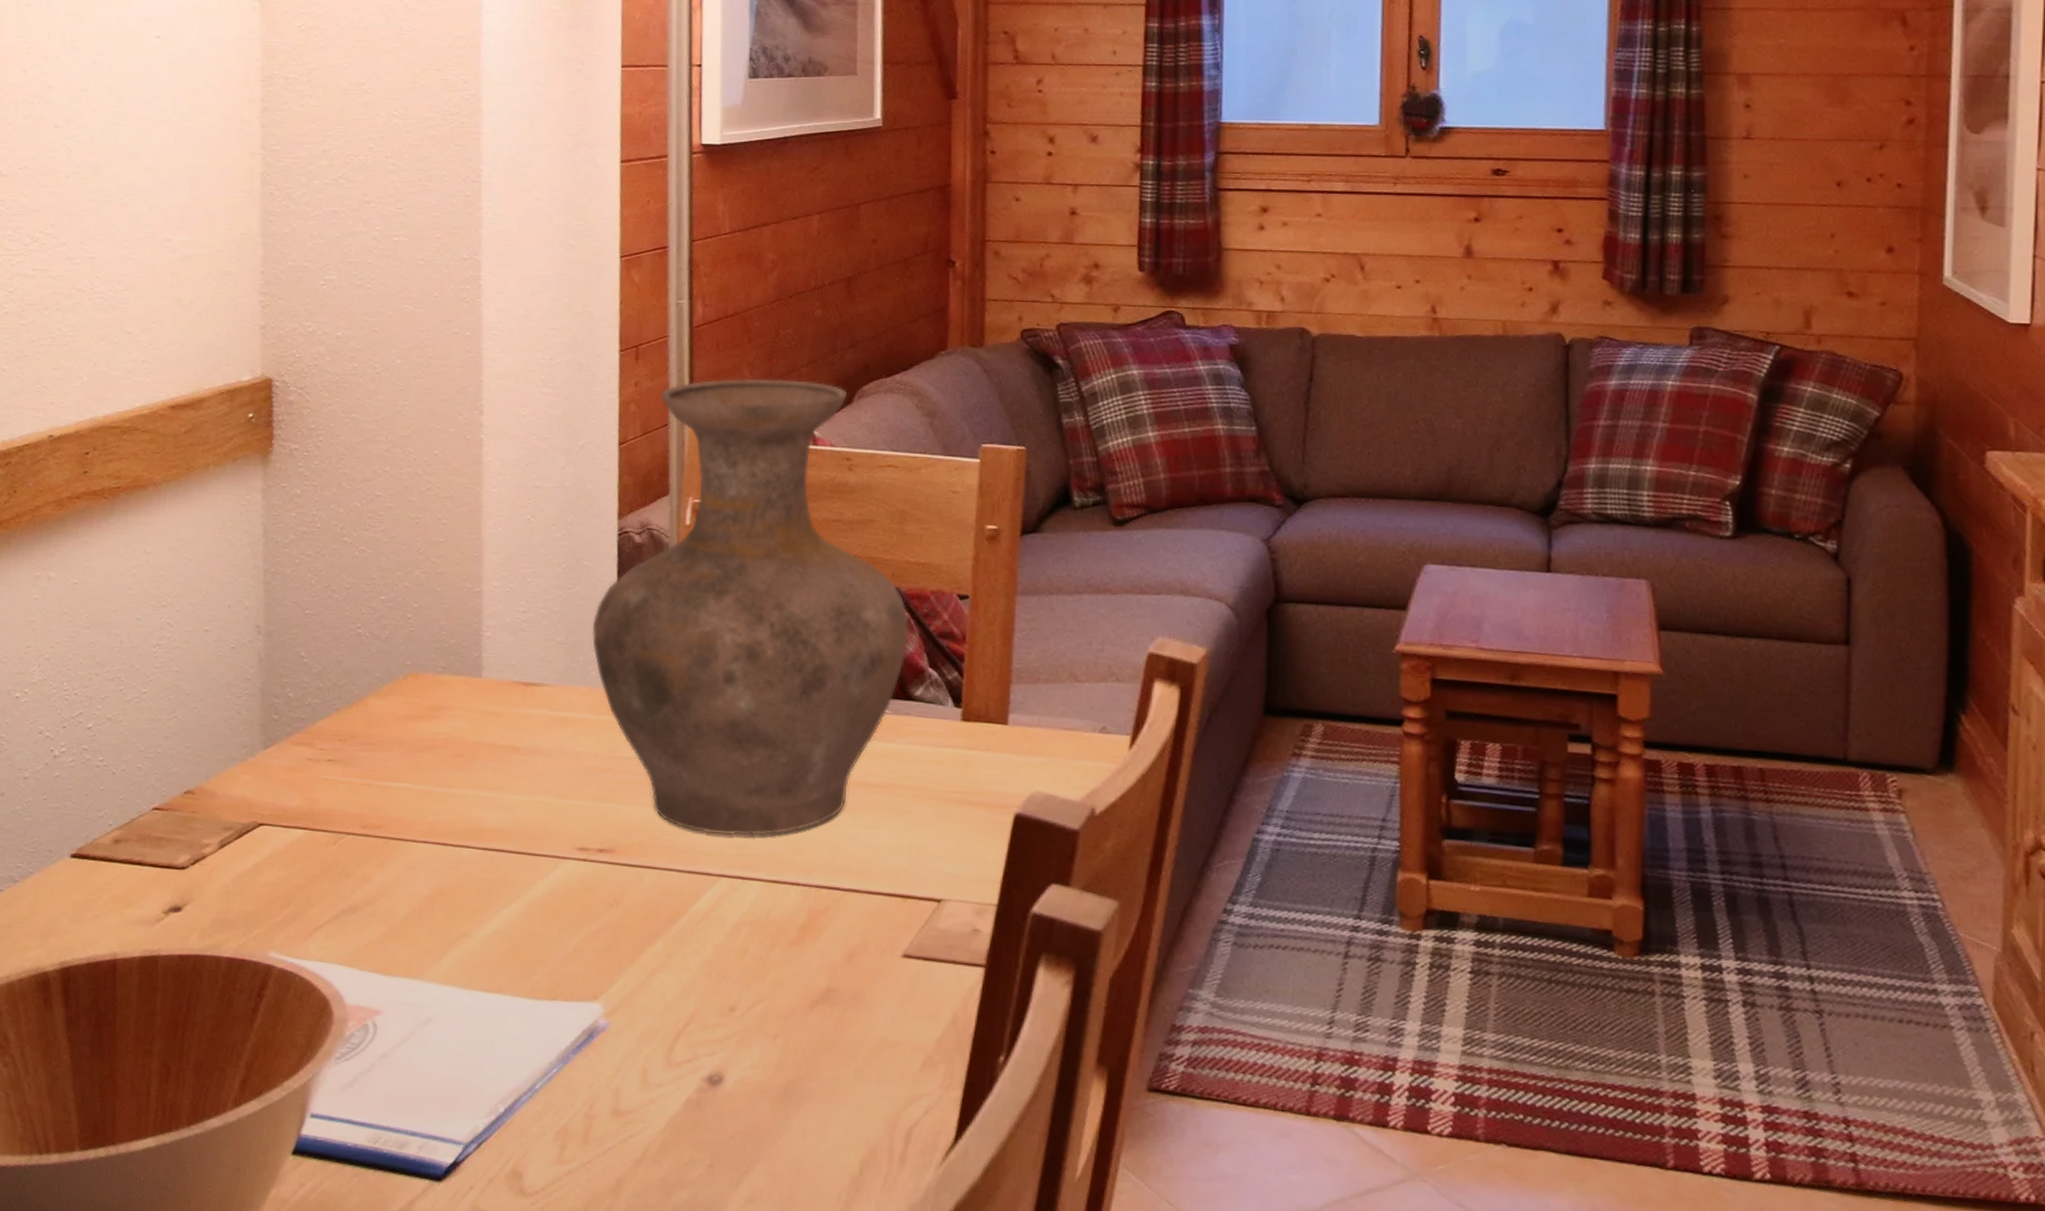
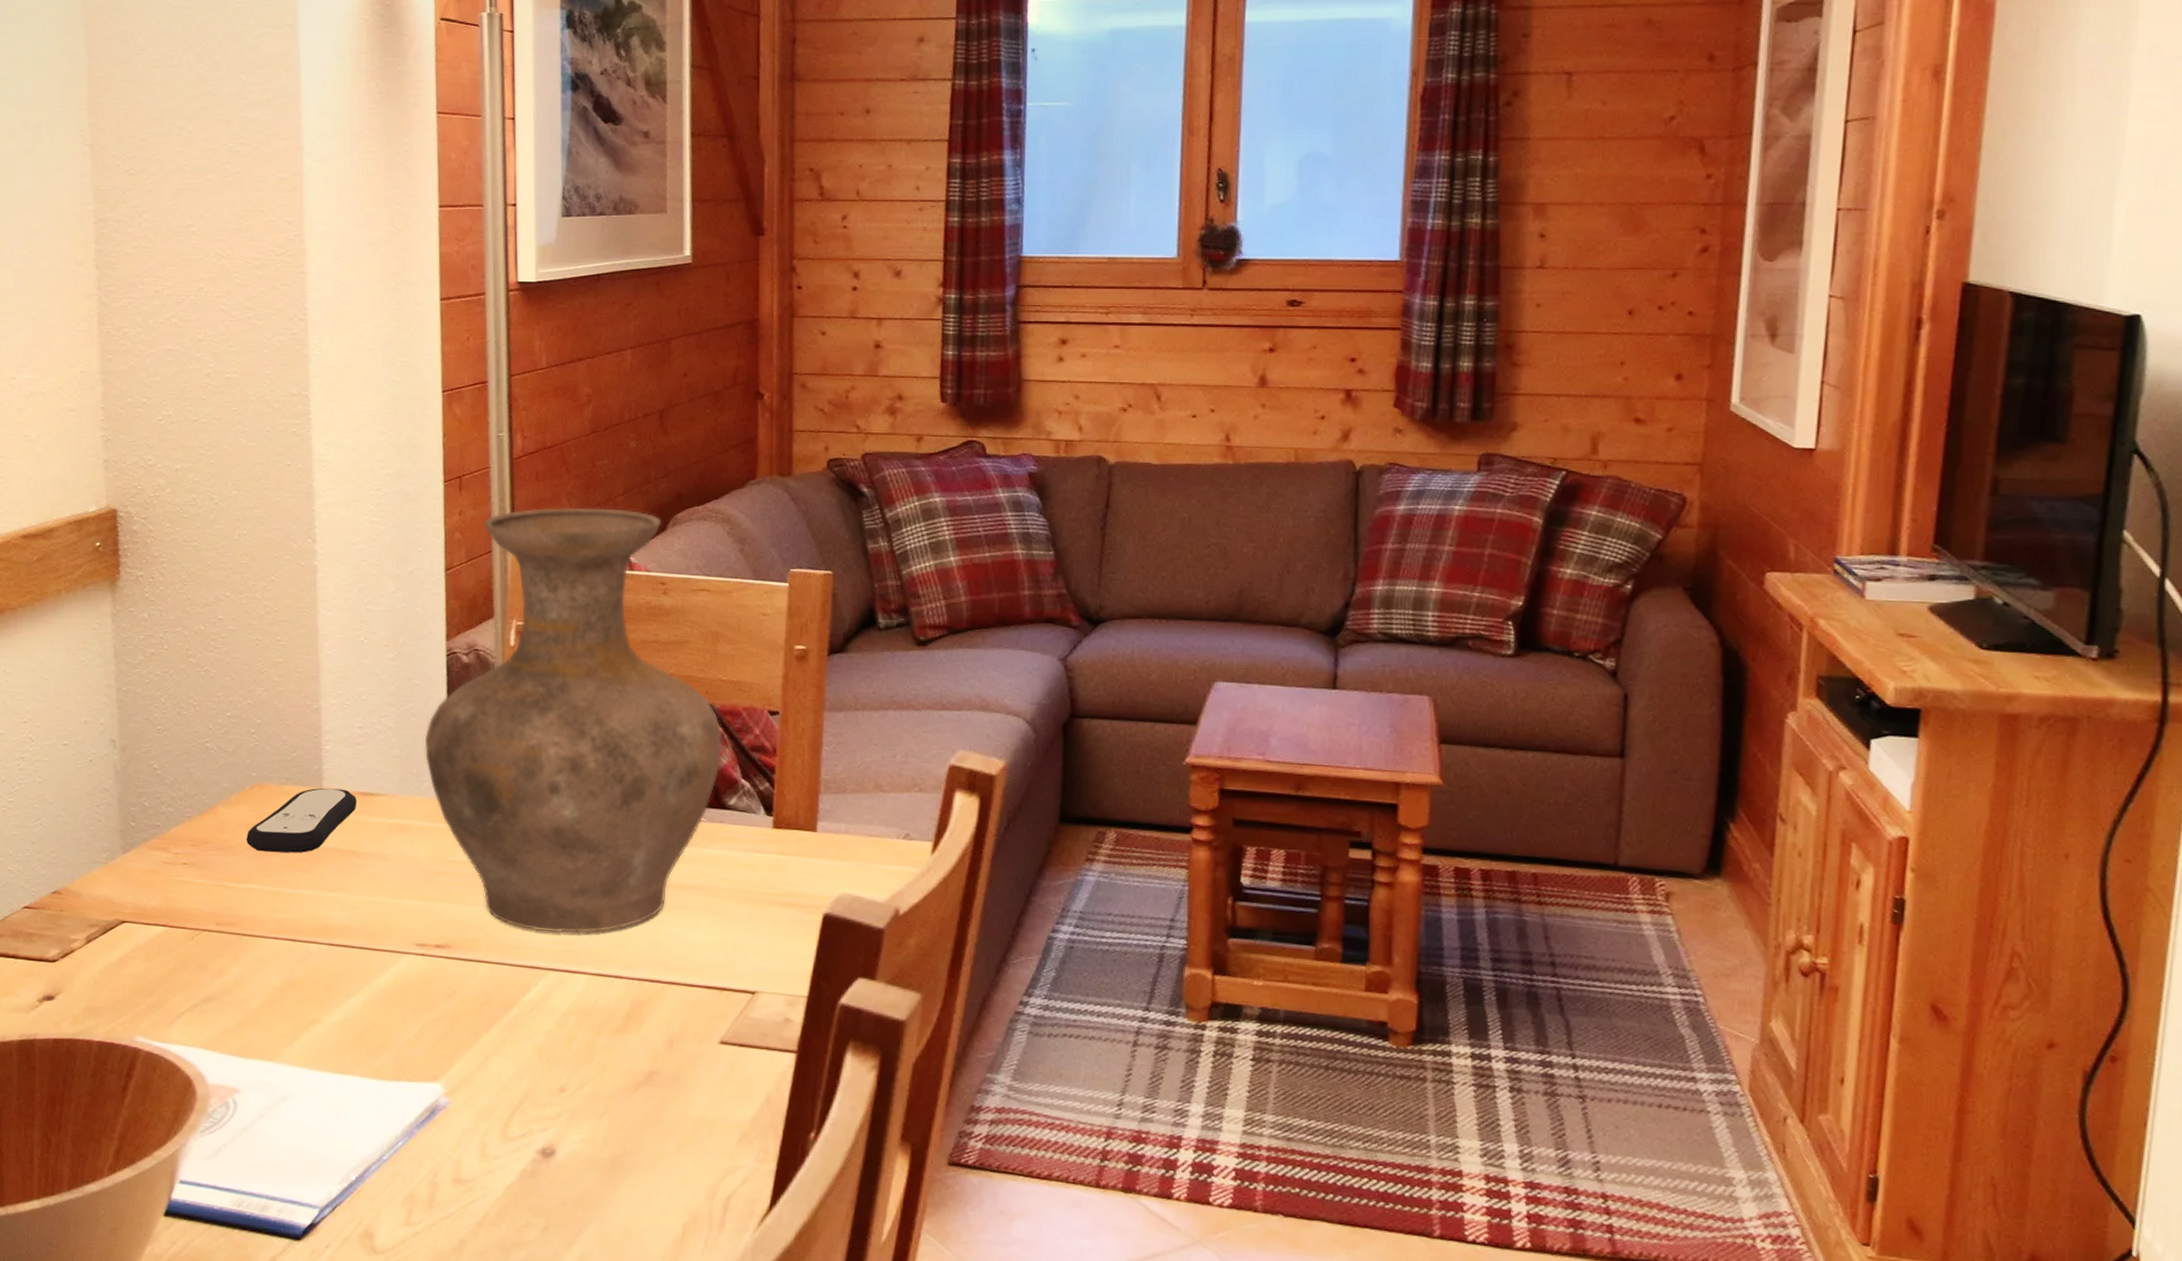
remote control: none [398,677,519,749] -> present [247,787,357,853]

